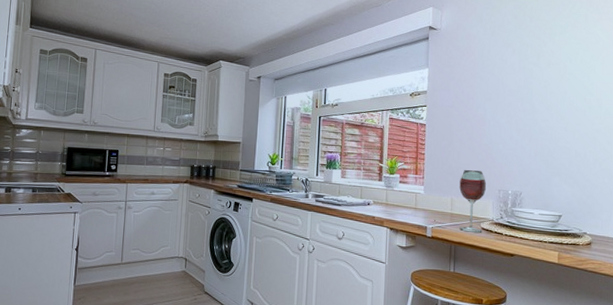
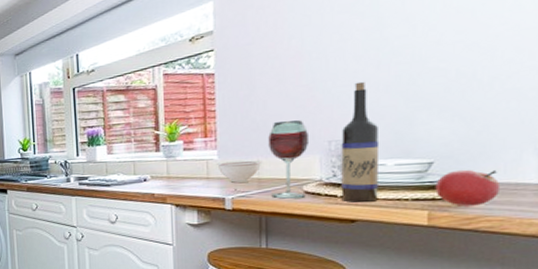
bowl: none [423,196,454,216] -> present [217,160,261,184]
wine bottle: none [505,148,531,242] -> present [341,81,380,203]
fruit: none [562,223,600,251] -> present [435,169,501,206]

